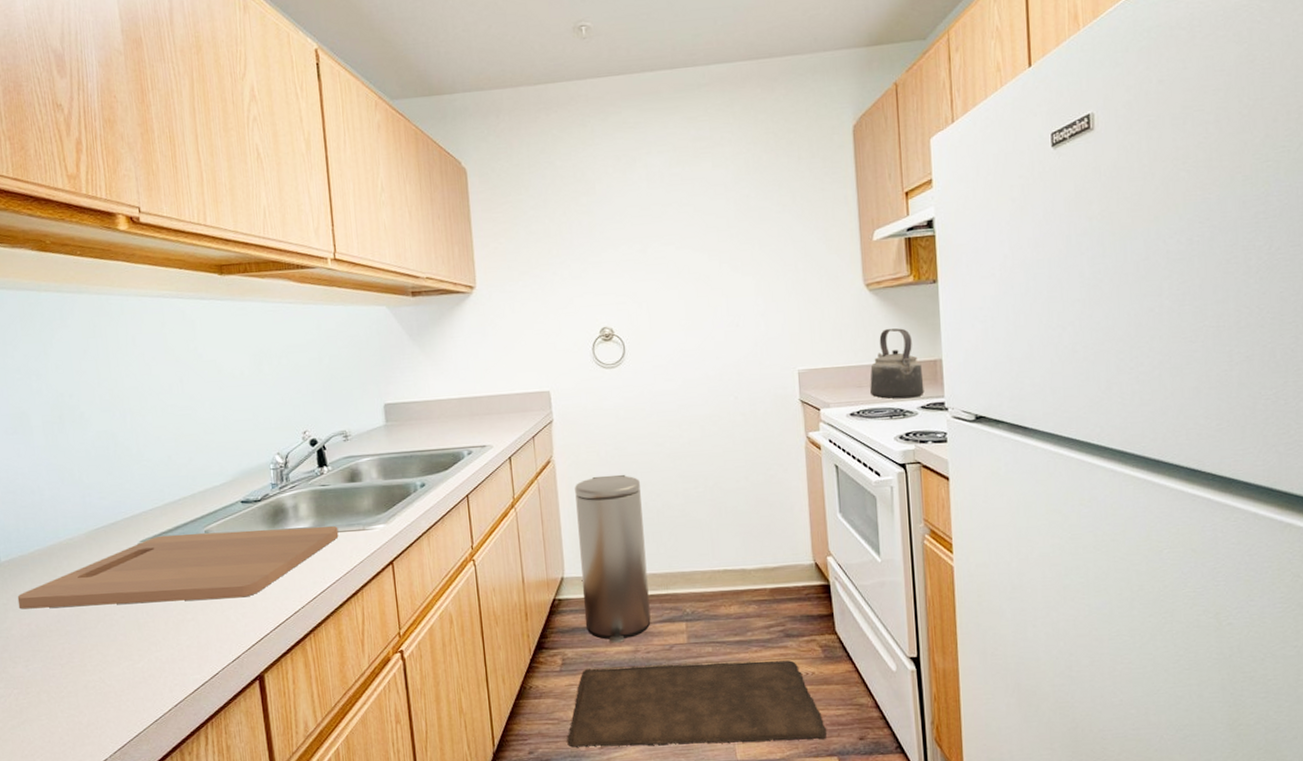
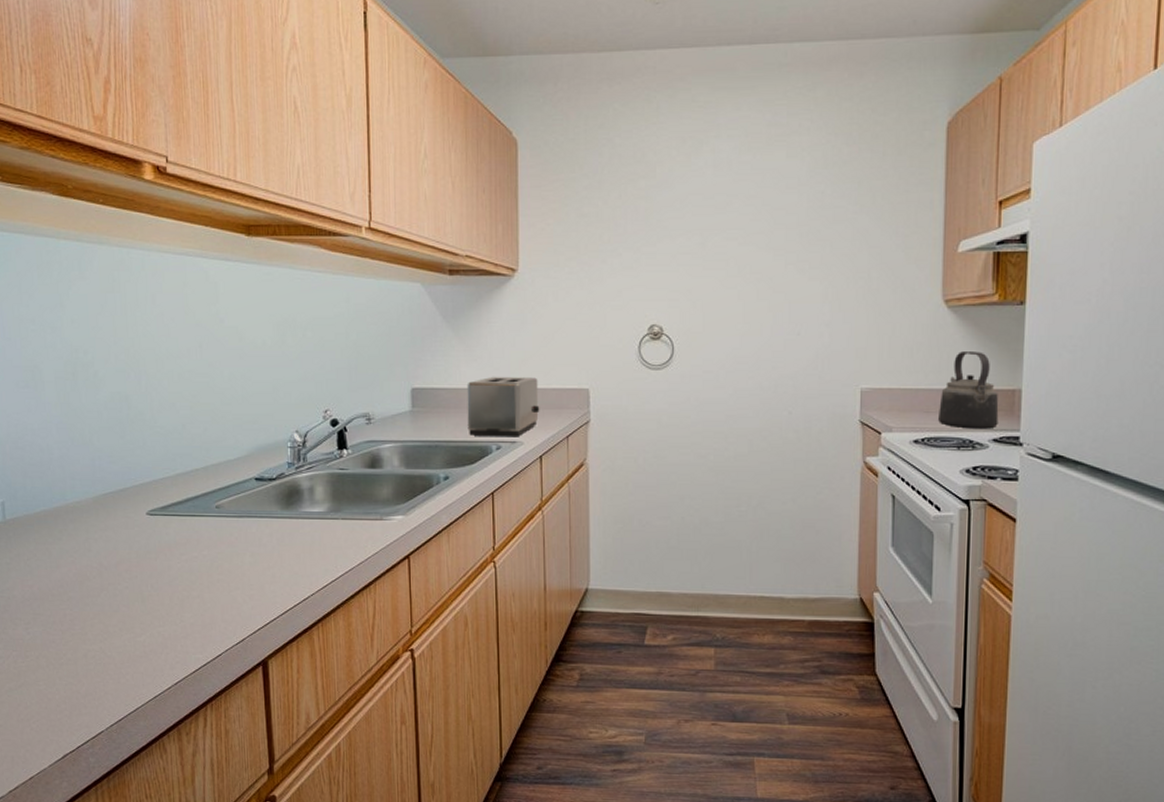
cutting board: present [17,525,339,610] -> none [20,507,355,579]
toaster: none [436,384,506,444] -> present [467,376,540,437]
doormat: present [567,660,826,747] -> none [578,687,855,785]
pedal bin: present [575,474,651,644] -> none [607,484,679,664]

